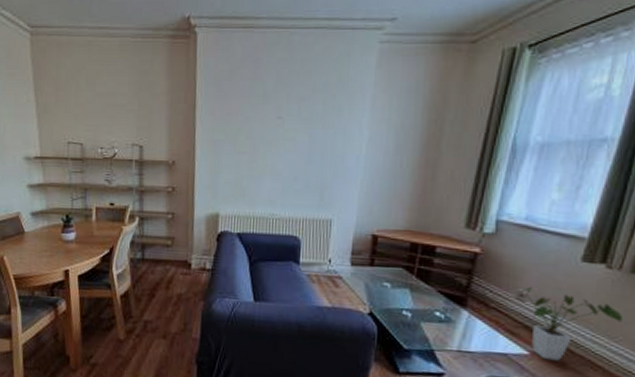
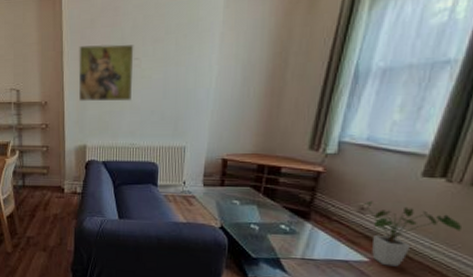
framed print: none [212,99,277,165] -> present [78,44,134,102]

